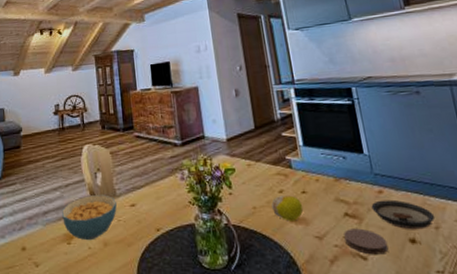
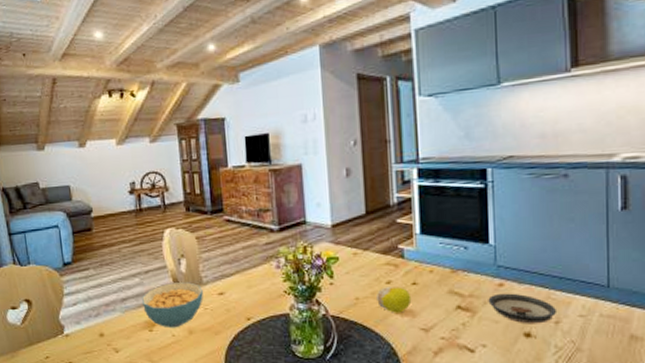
coaster: present [344,228,389,255] -> none [453,321,500,348]

